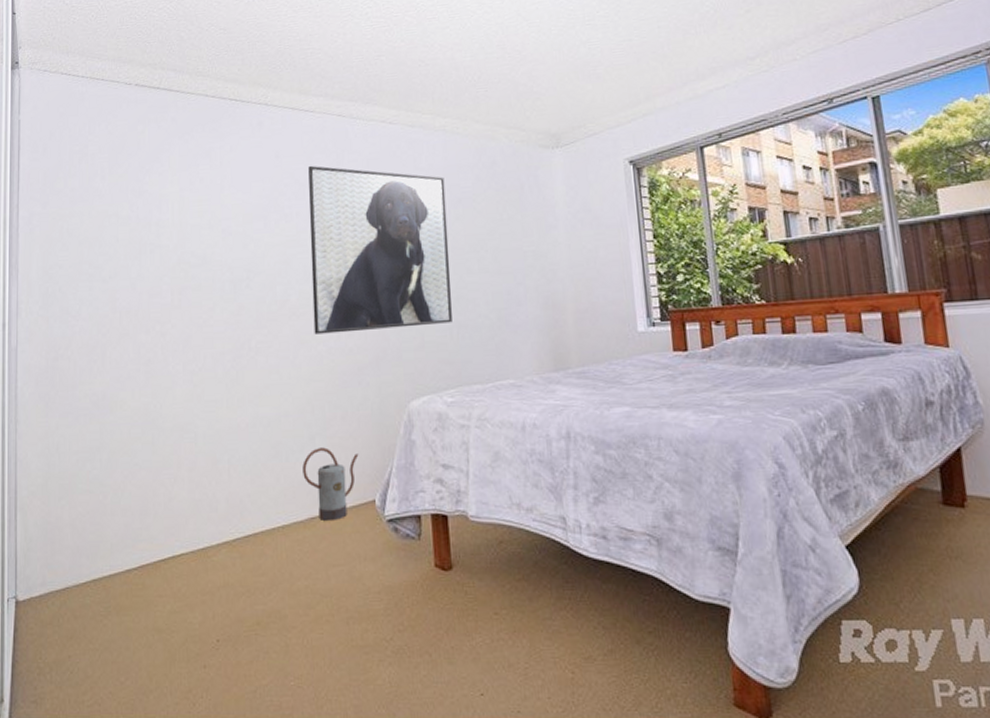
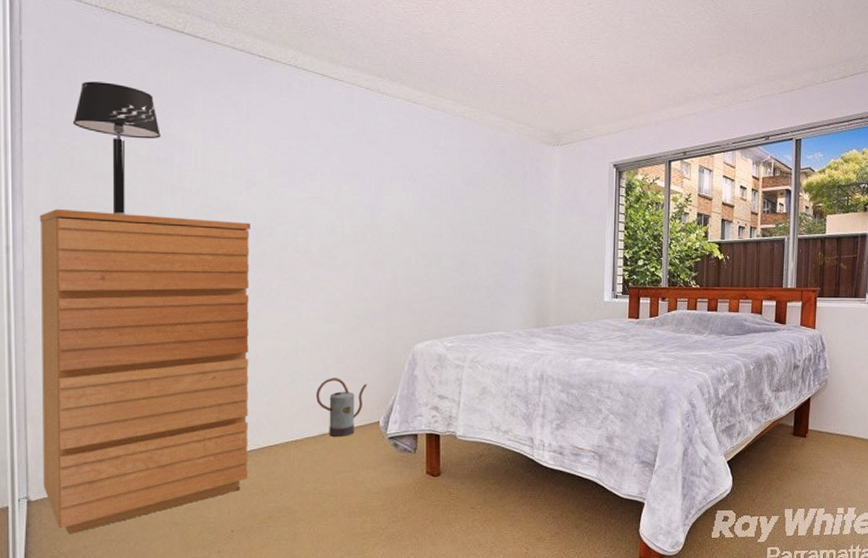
dresser: none [31,275,233,642] -> present [39,209,251,535]
table lamp: none [61,148,140,281] -> present [72,81,161,215]
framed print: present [308,165,452,335] -> none [333,131,459,283]

